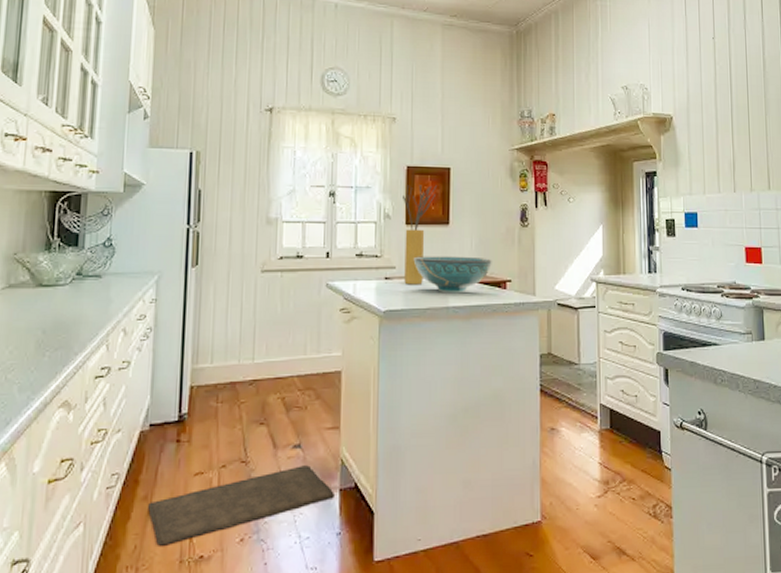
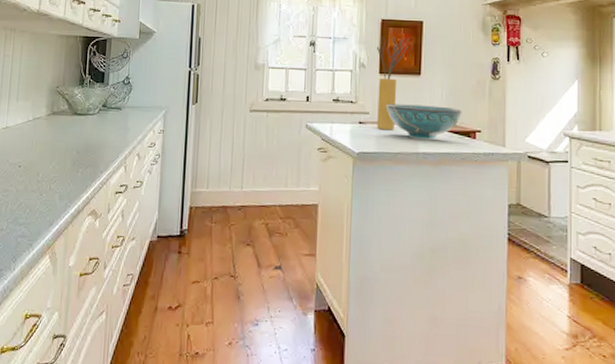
doormat: present [148,465,334,546] -> none [155,285,310,340]

